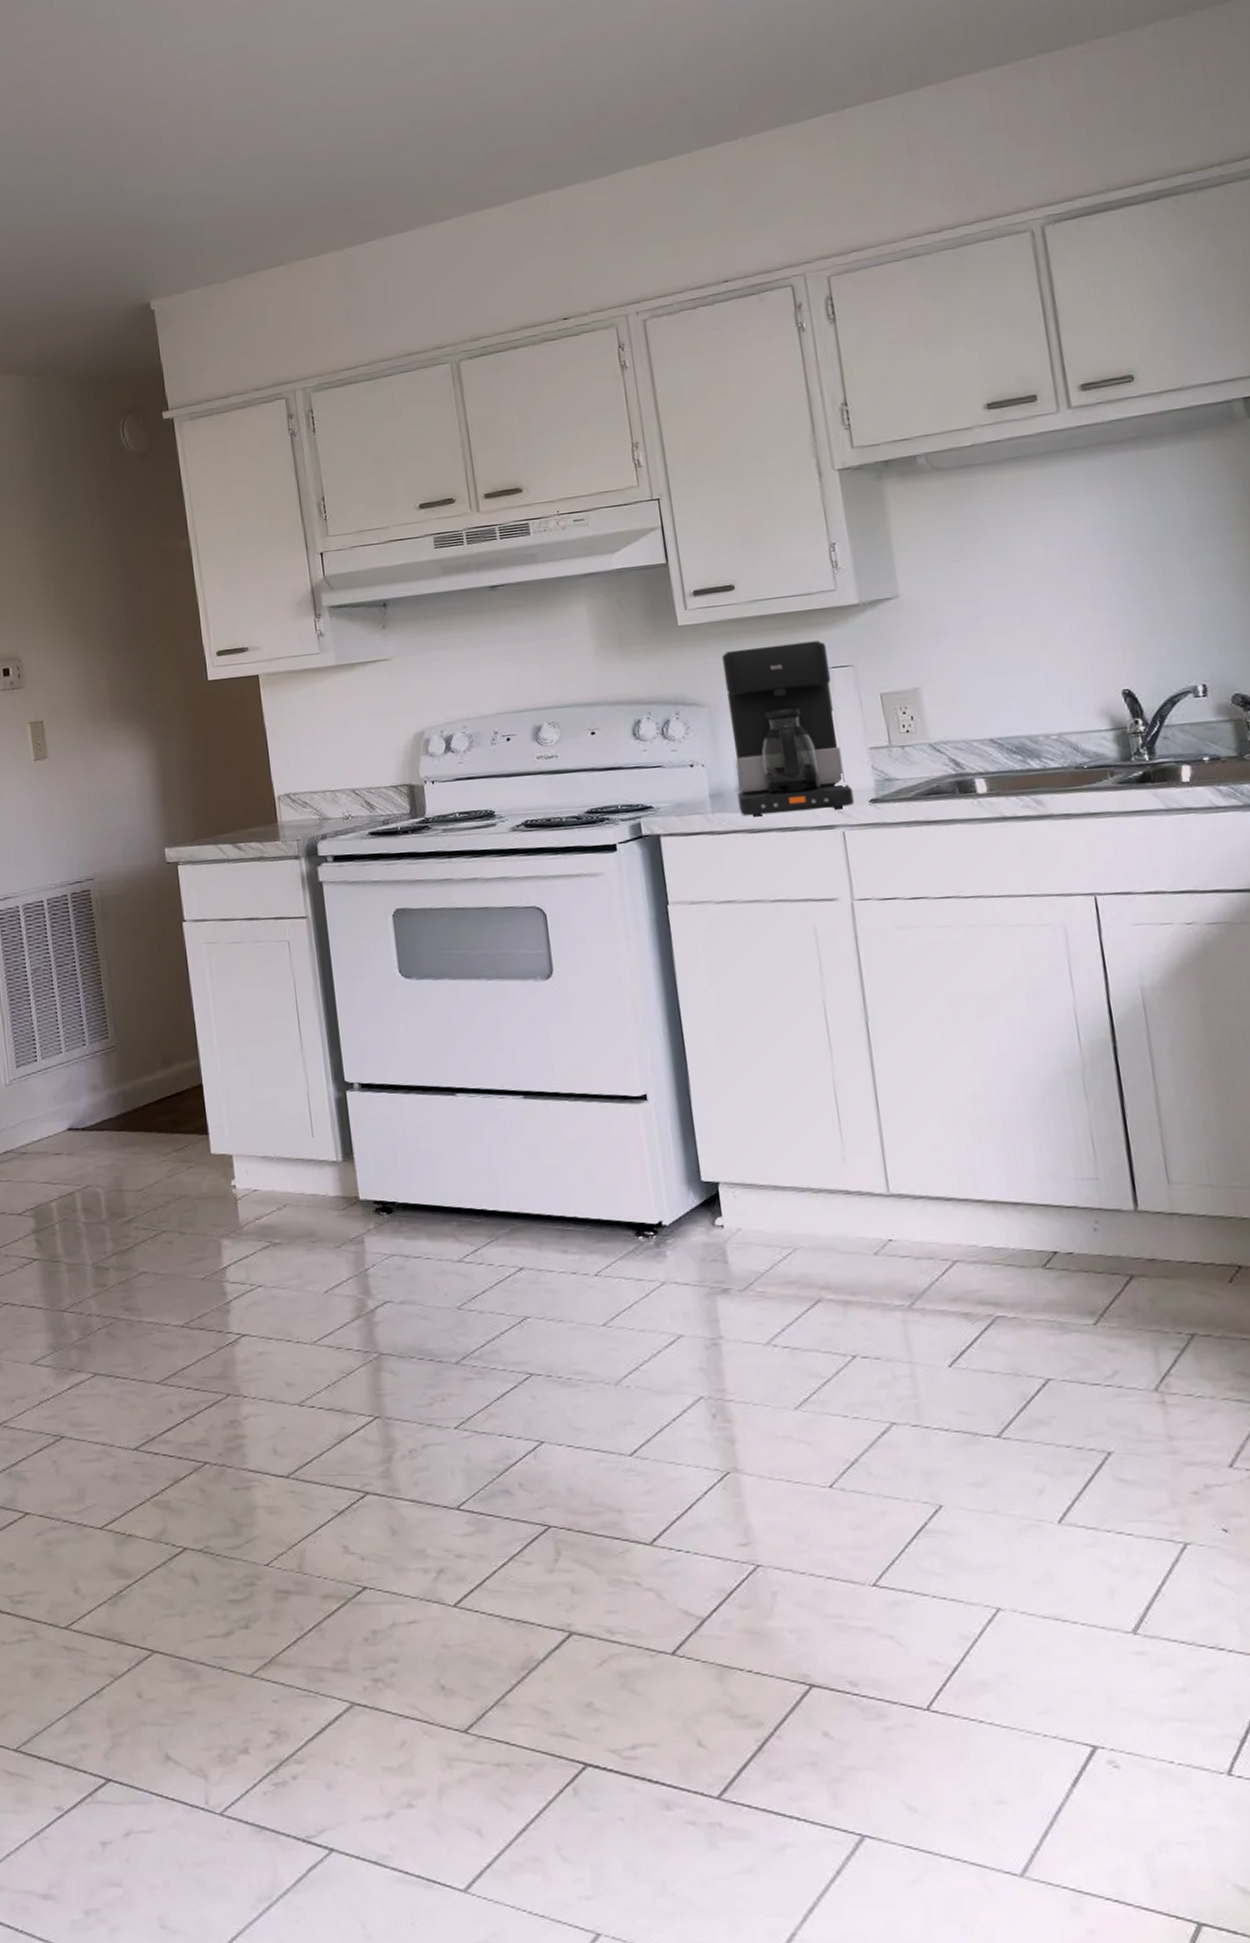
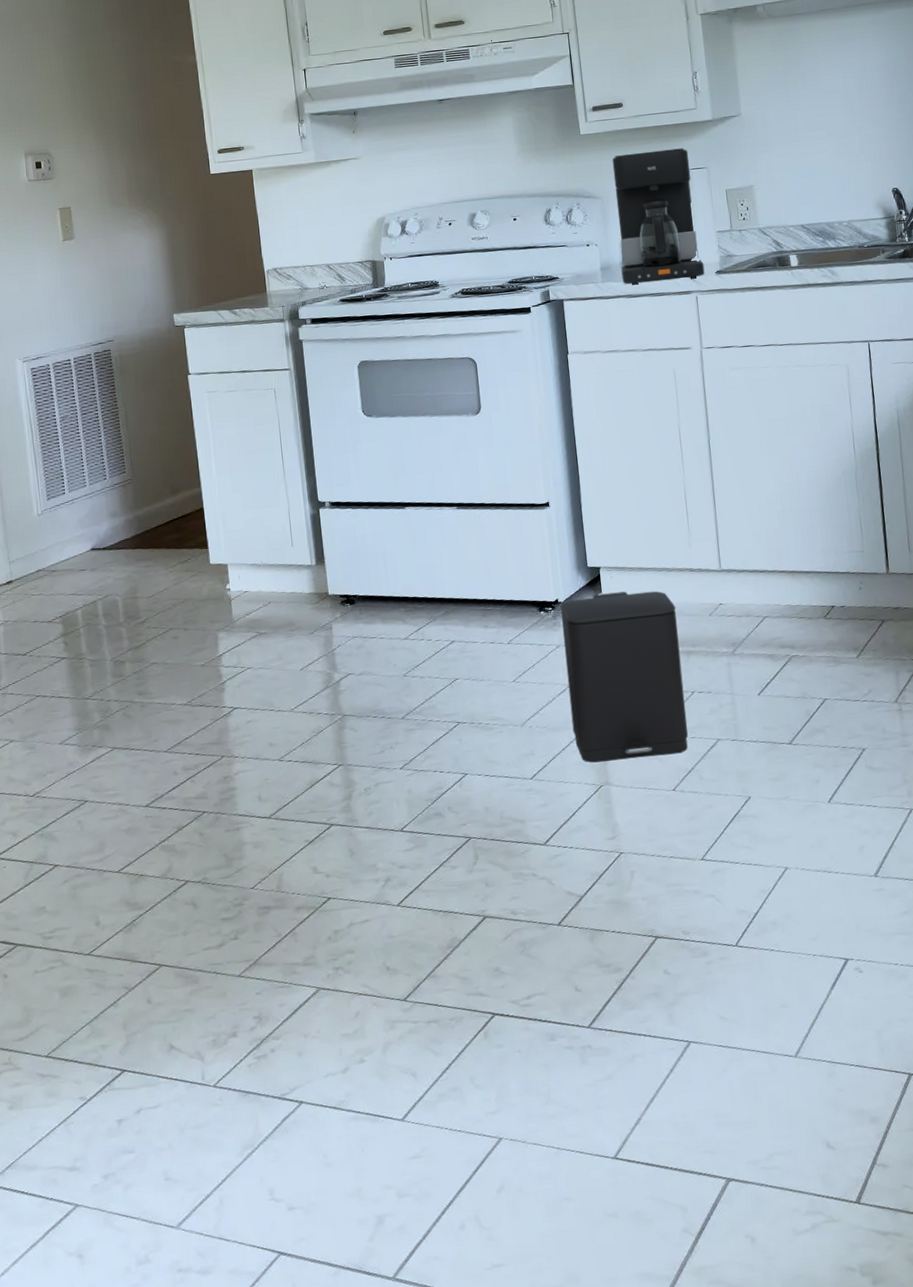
pedal bin: none [664,1216,849,1441] -> present [560,591,688,763]

